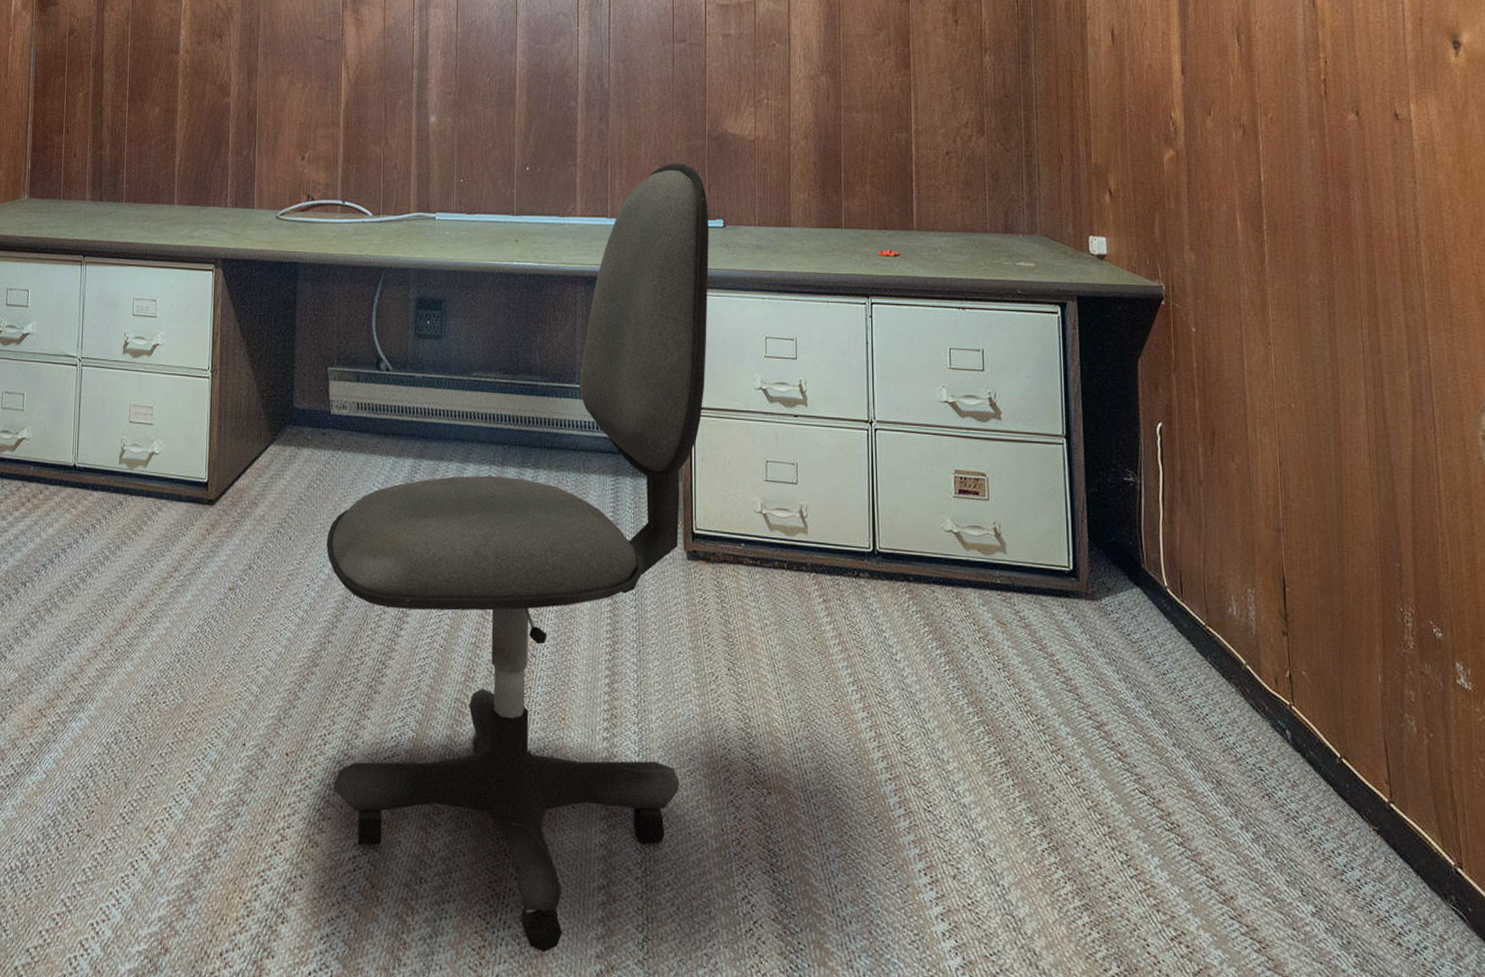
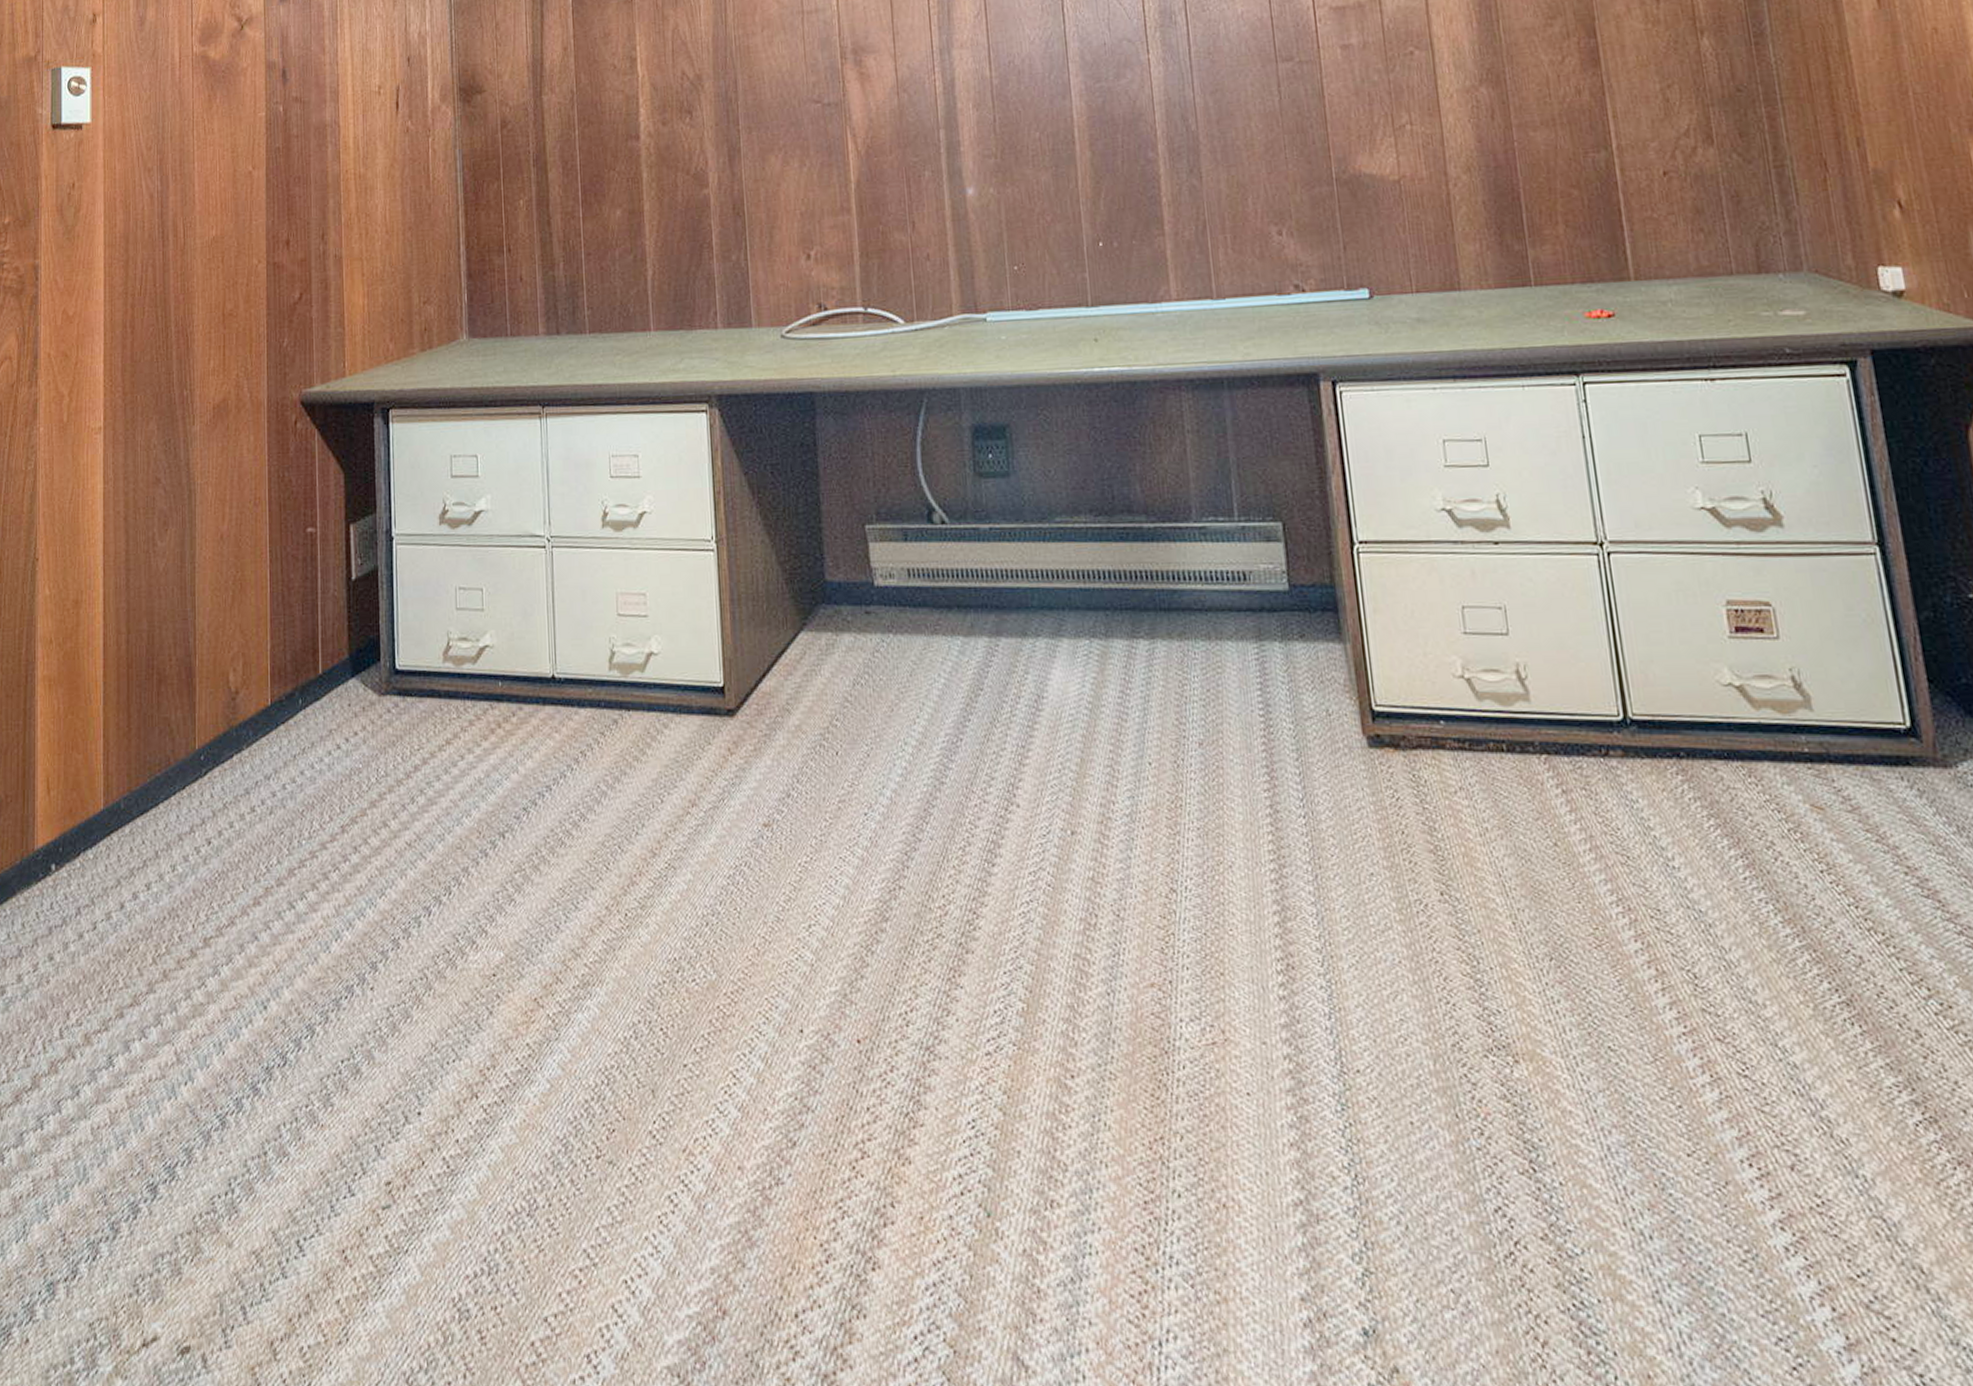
office chair: present [326,162,710,953] -> none [884,219,1391,1297]

